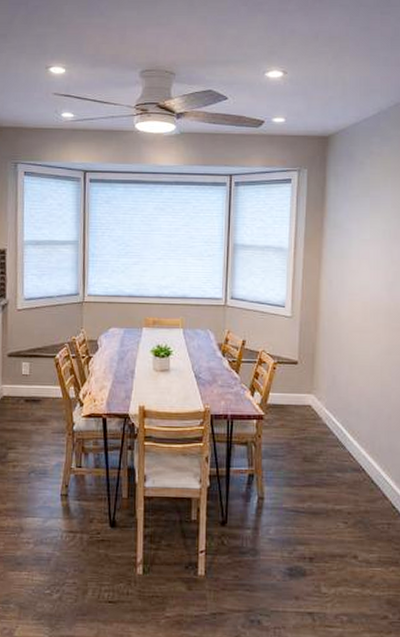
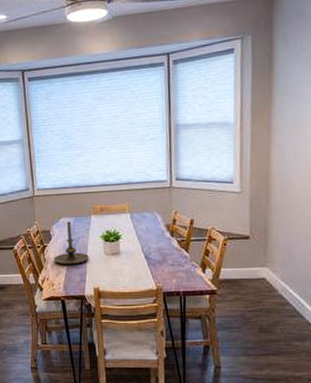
candle holder: none [98,332,137,380] -> present [53,221,89,265]

